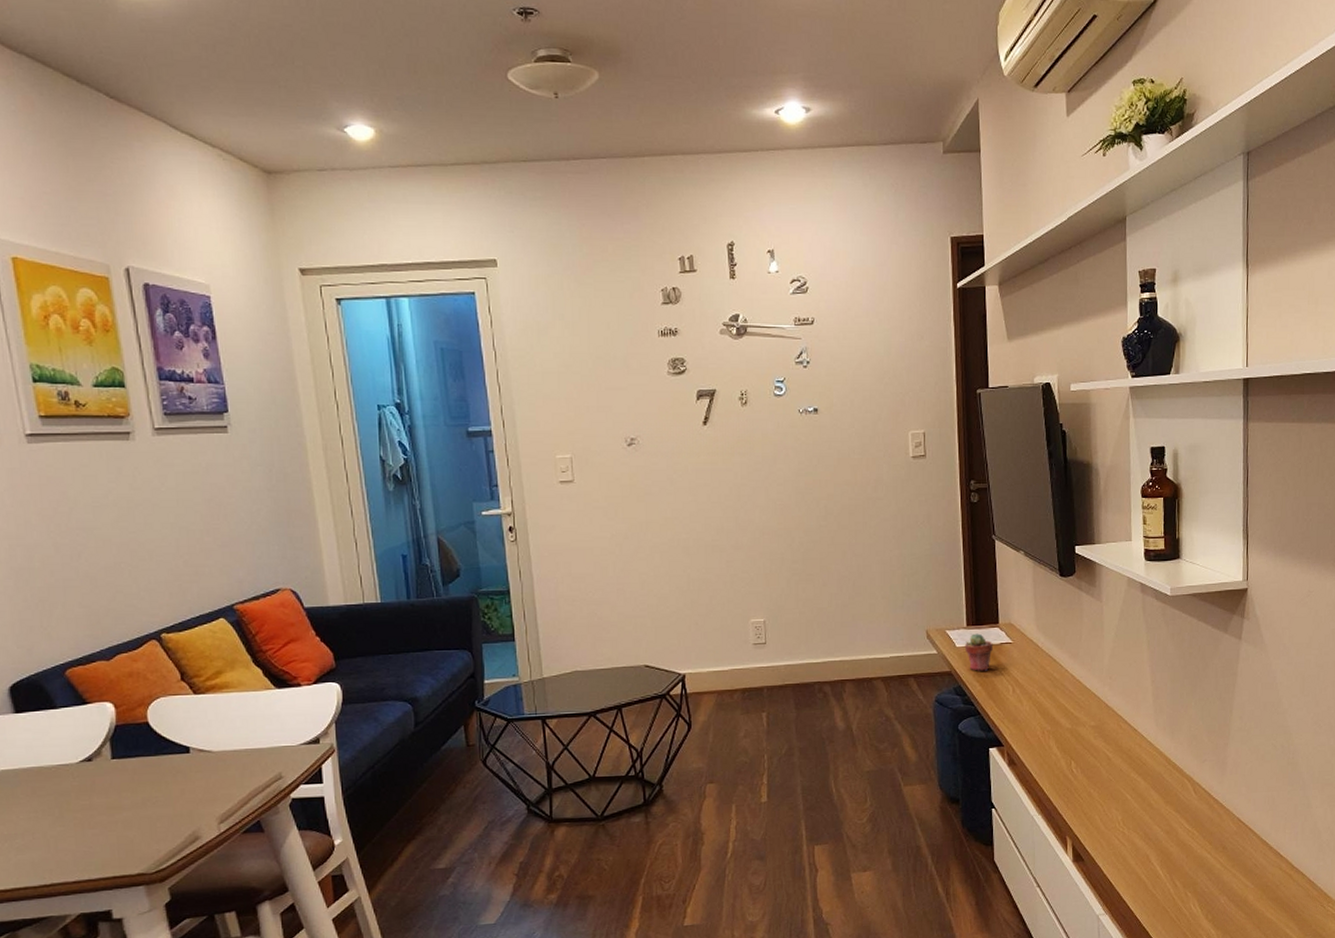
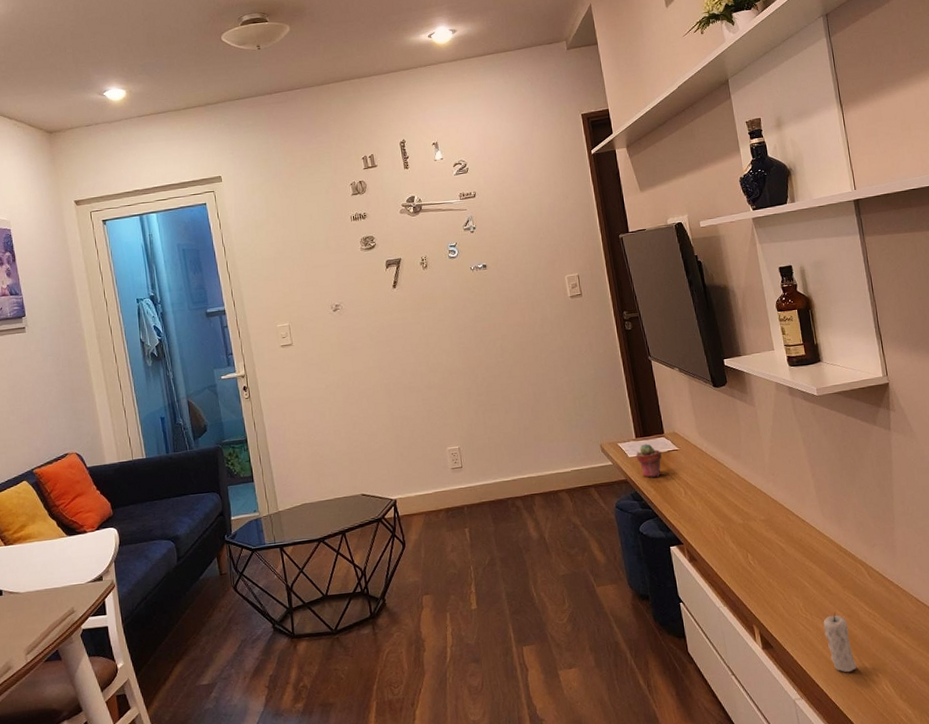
candle: none [1139,827,1167,890] -> present [823,611,857,673]

